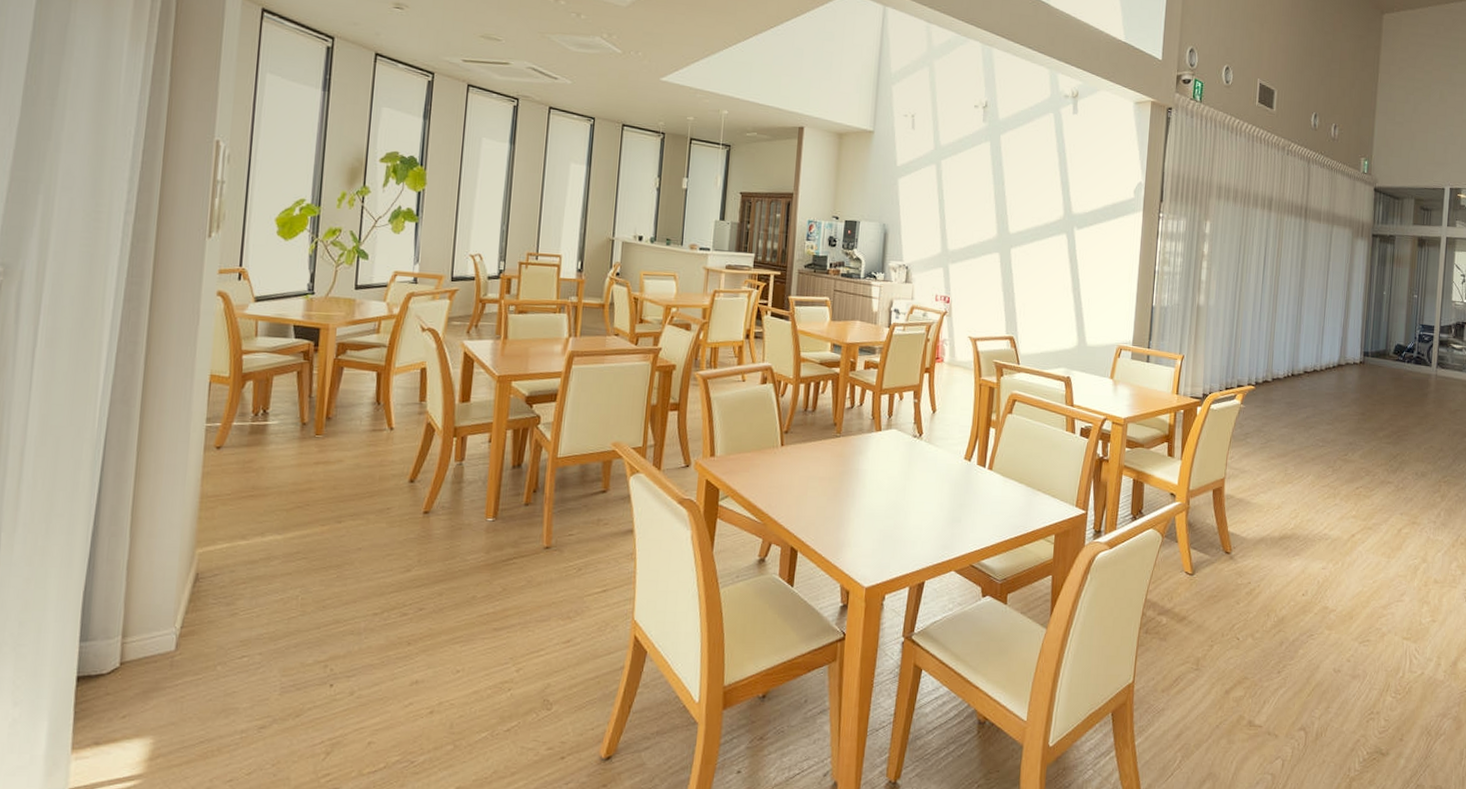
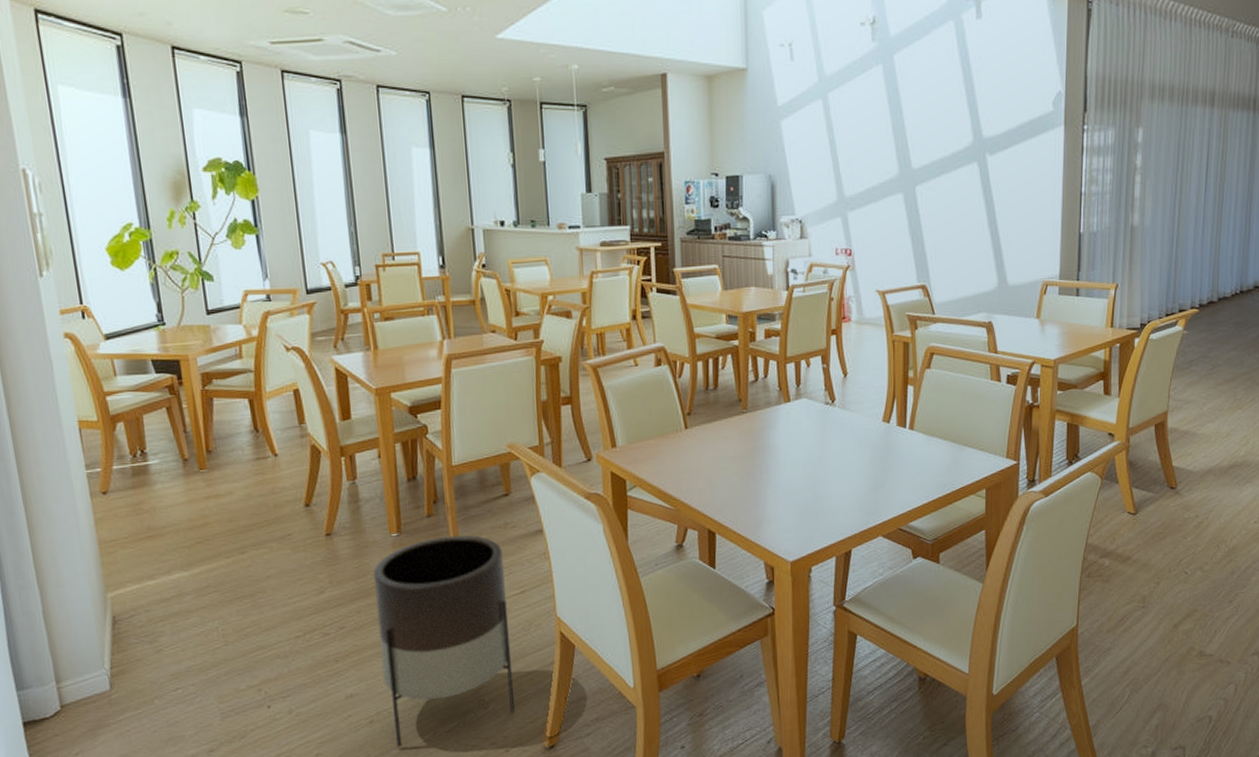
planter: none [452,526,591,743] -> present [373,535,516,747]

